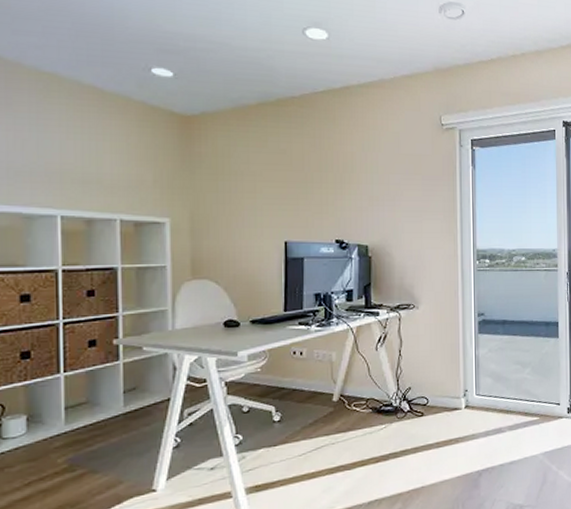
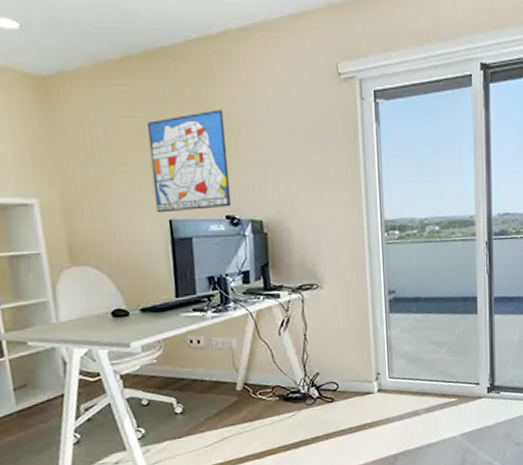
wall art: none [273,149,342,235] -> present [146,110,232,213]

